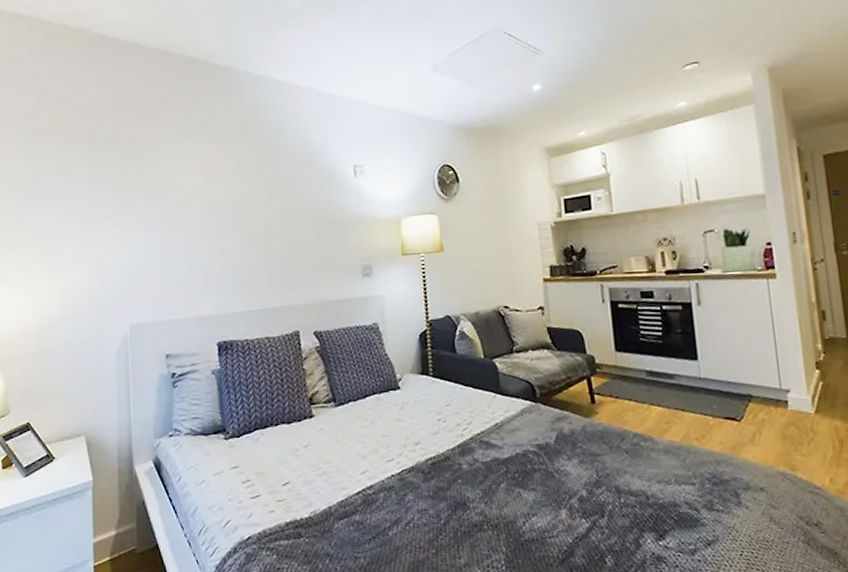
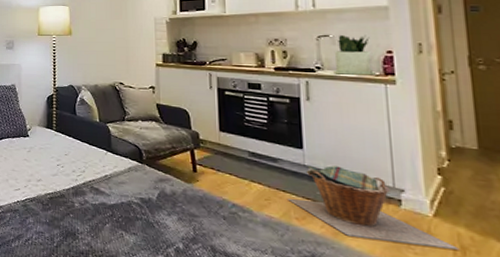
laundry basket: none [687,374,838,448] -> present [288,165,460,250]

